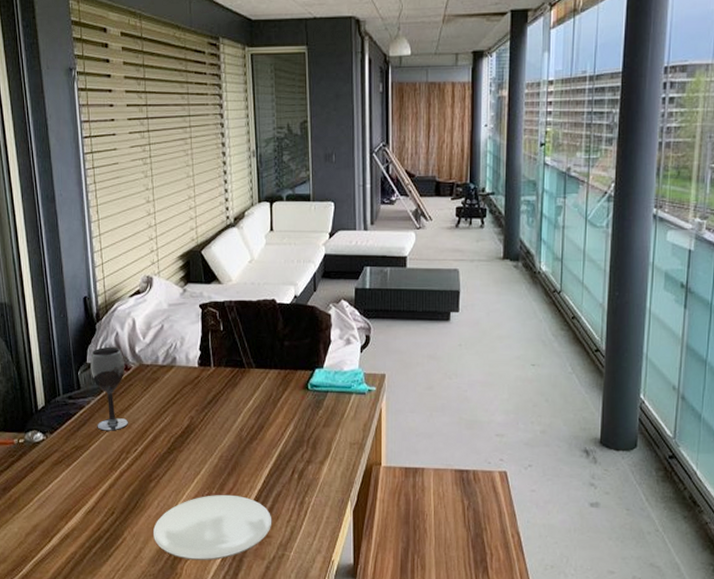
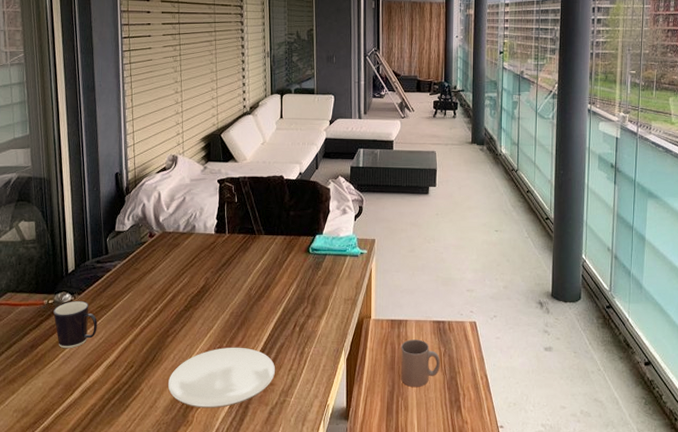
mug: none [25,441,73,493] -> present [53,301,97,349]
wine glass: present [90,346,128,431] -> none [118,216,150,292]
cup: none [416,490,463,545] -> present [400,339,440,388]

